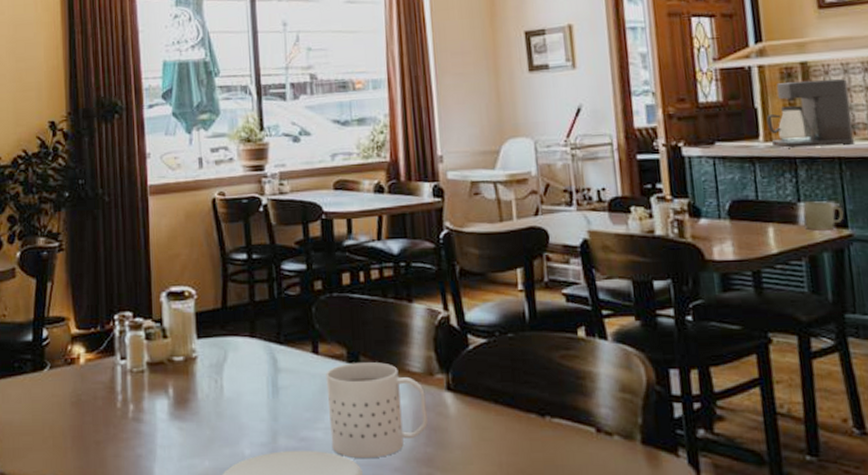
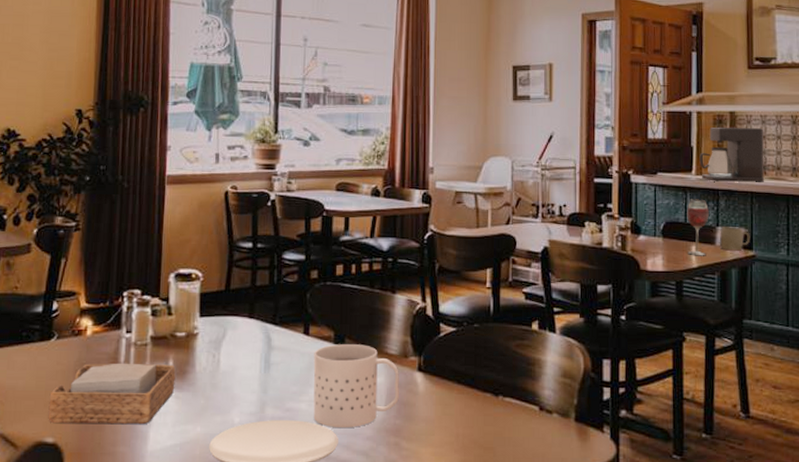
napkin holder: none [47,392,177,460] -> present [48,363,176,425]
wineglass: none [757,170,788,240] -> present [686,199,709,256]

